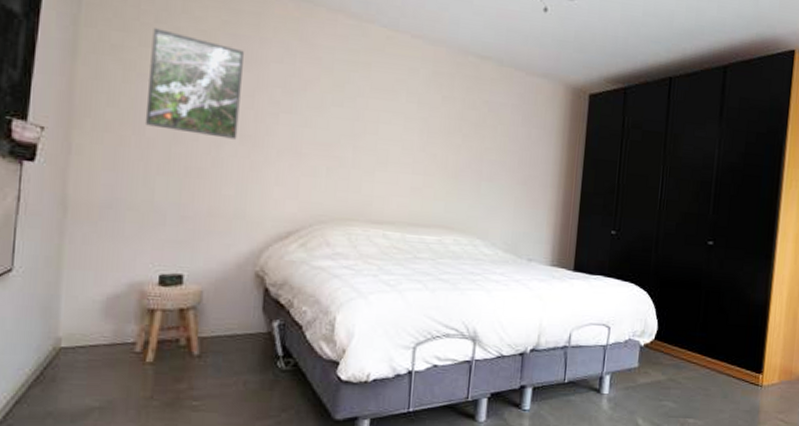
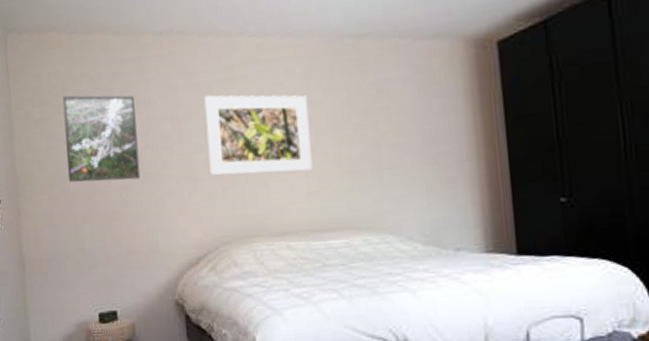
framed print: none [316,72,425,168] -> present [204,95,313,176]

